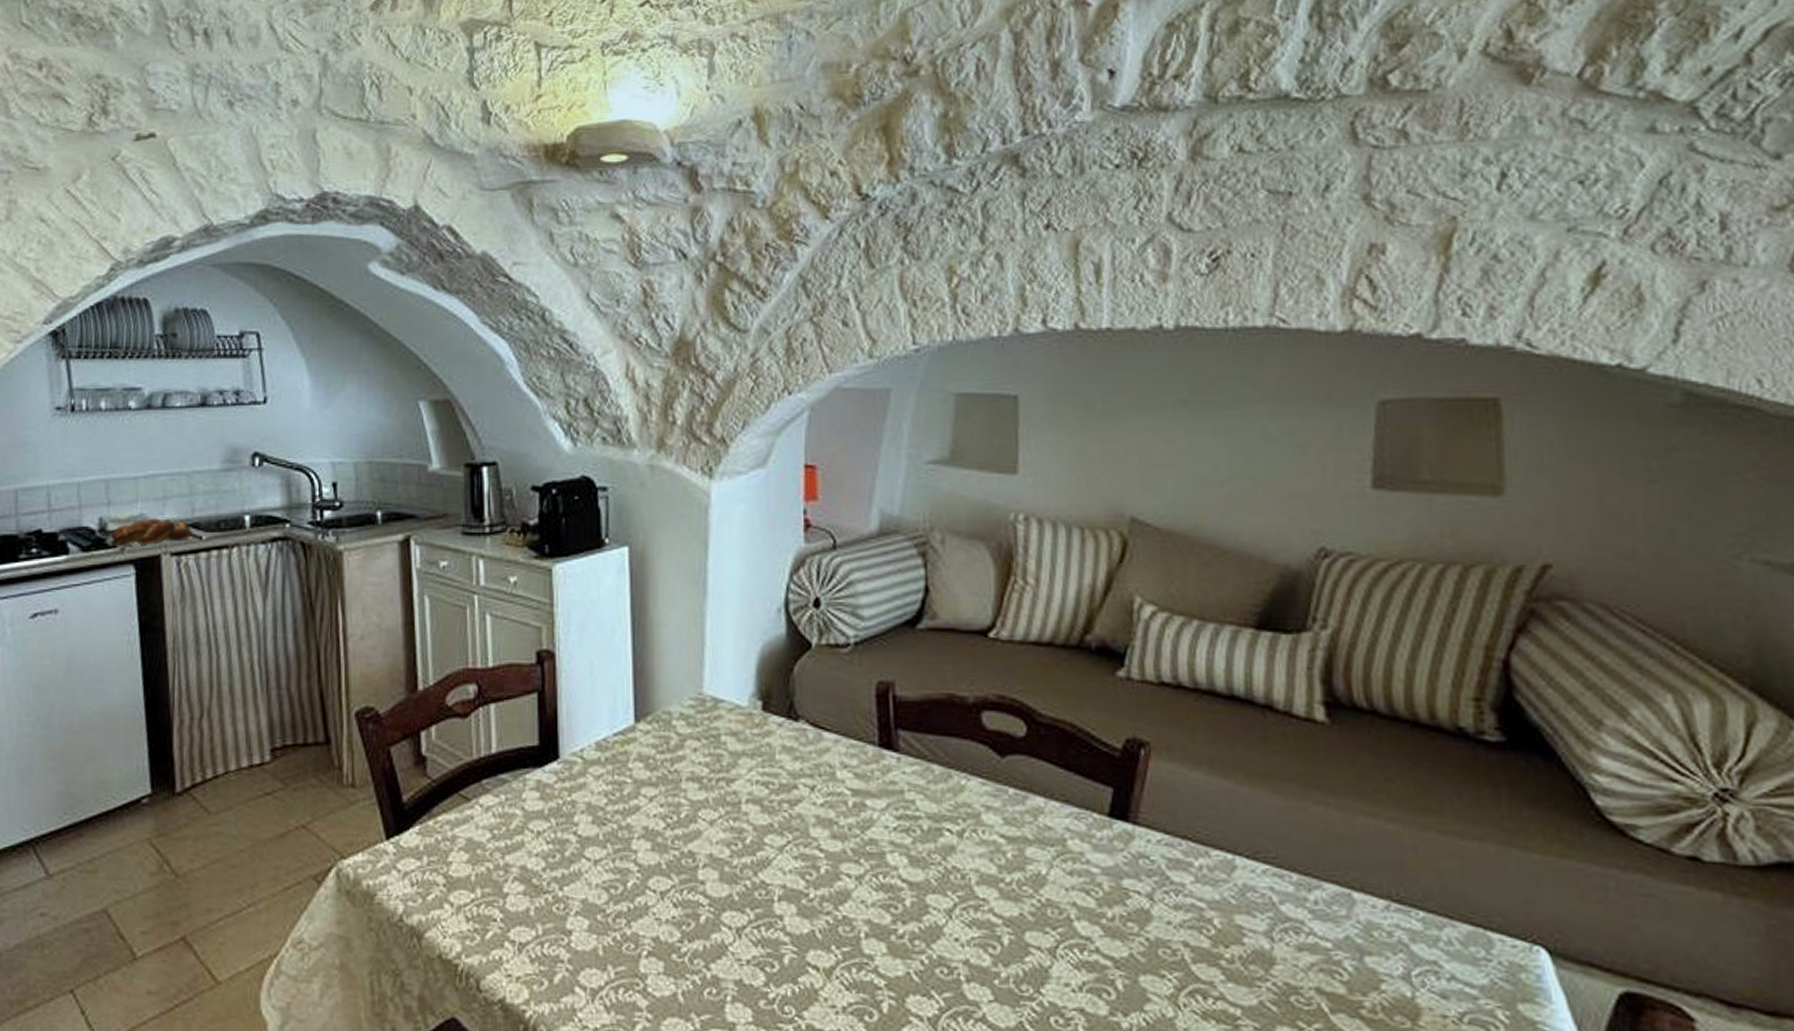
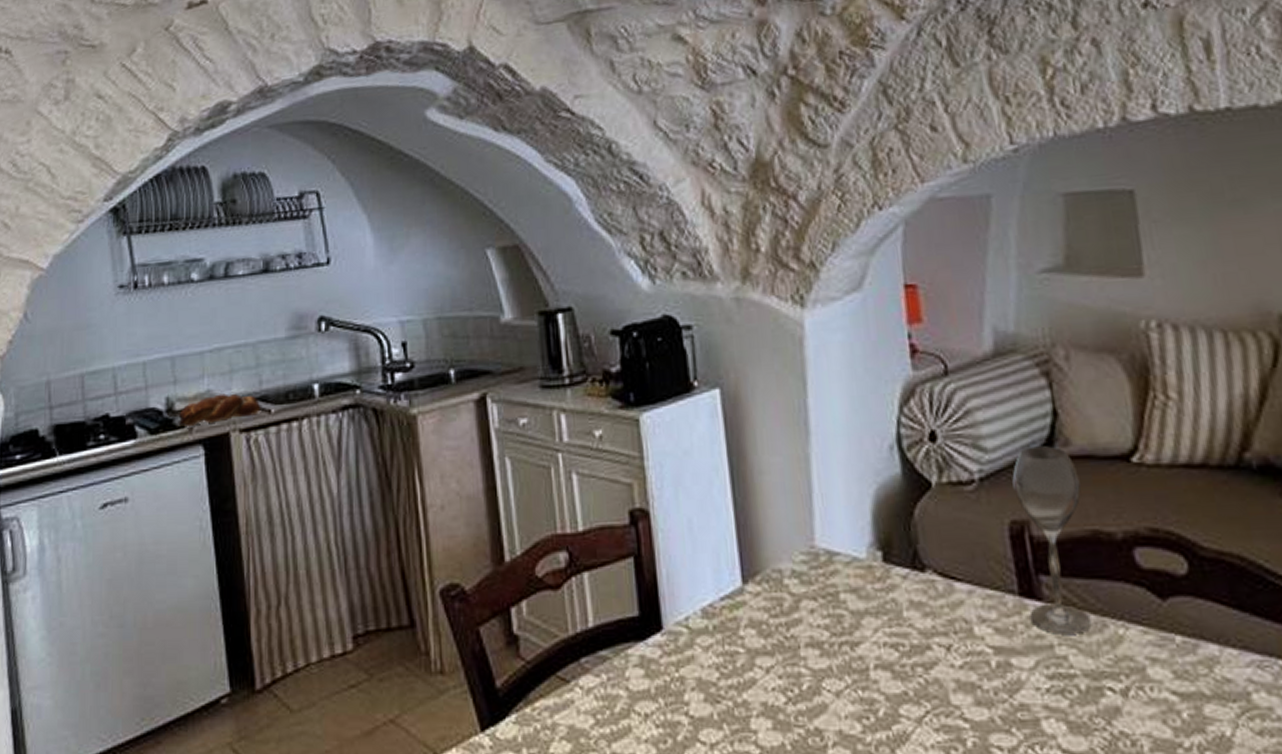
wineglass: none [883,618,942,782] -> present [1012,446,1092,635]

